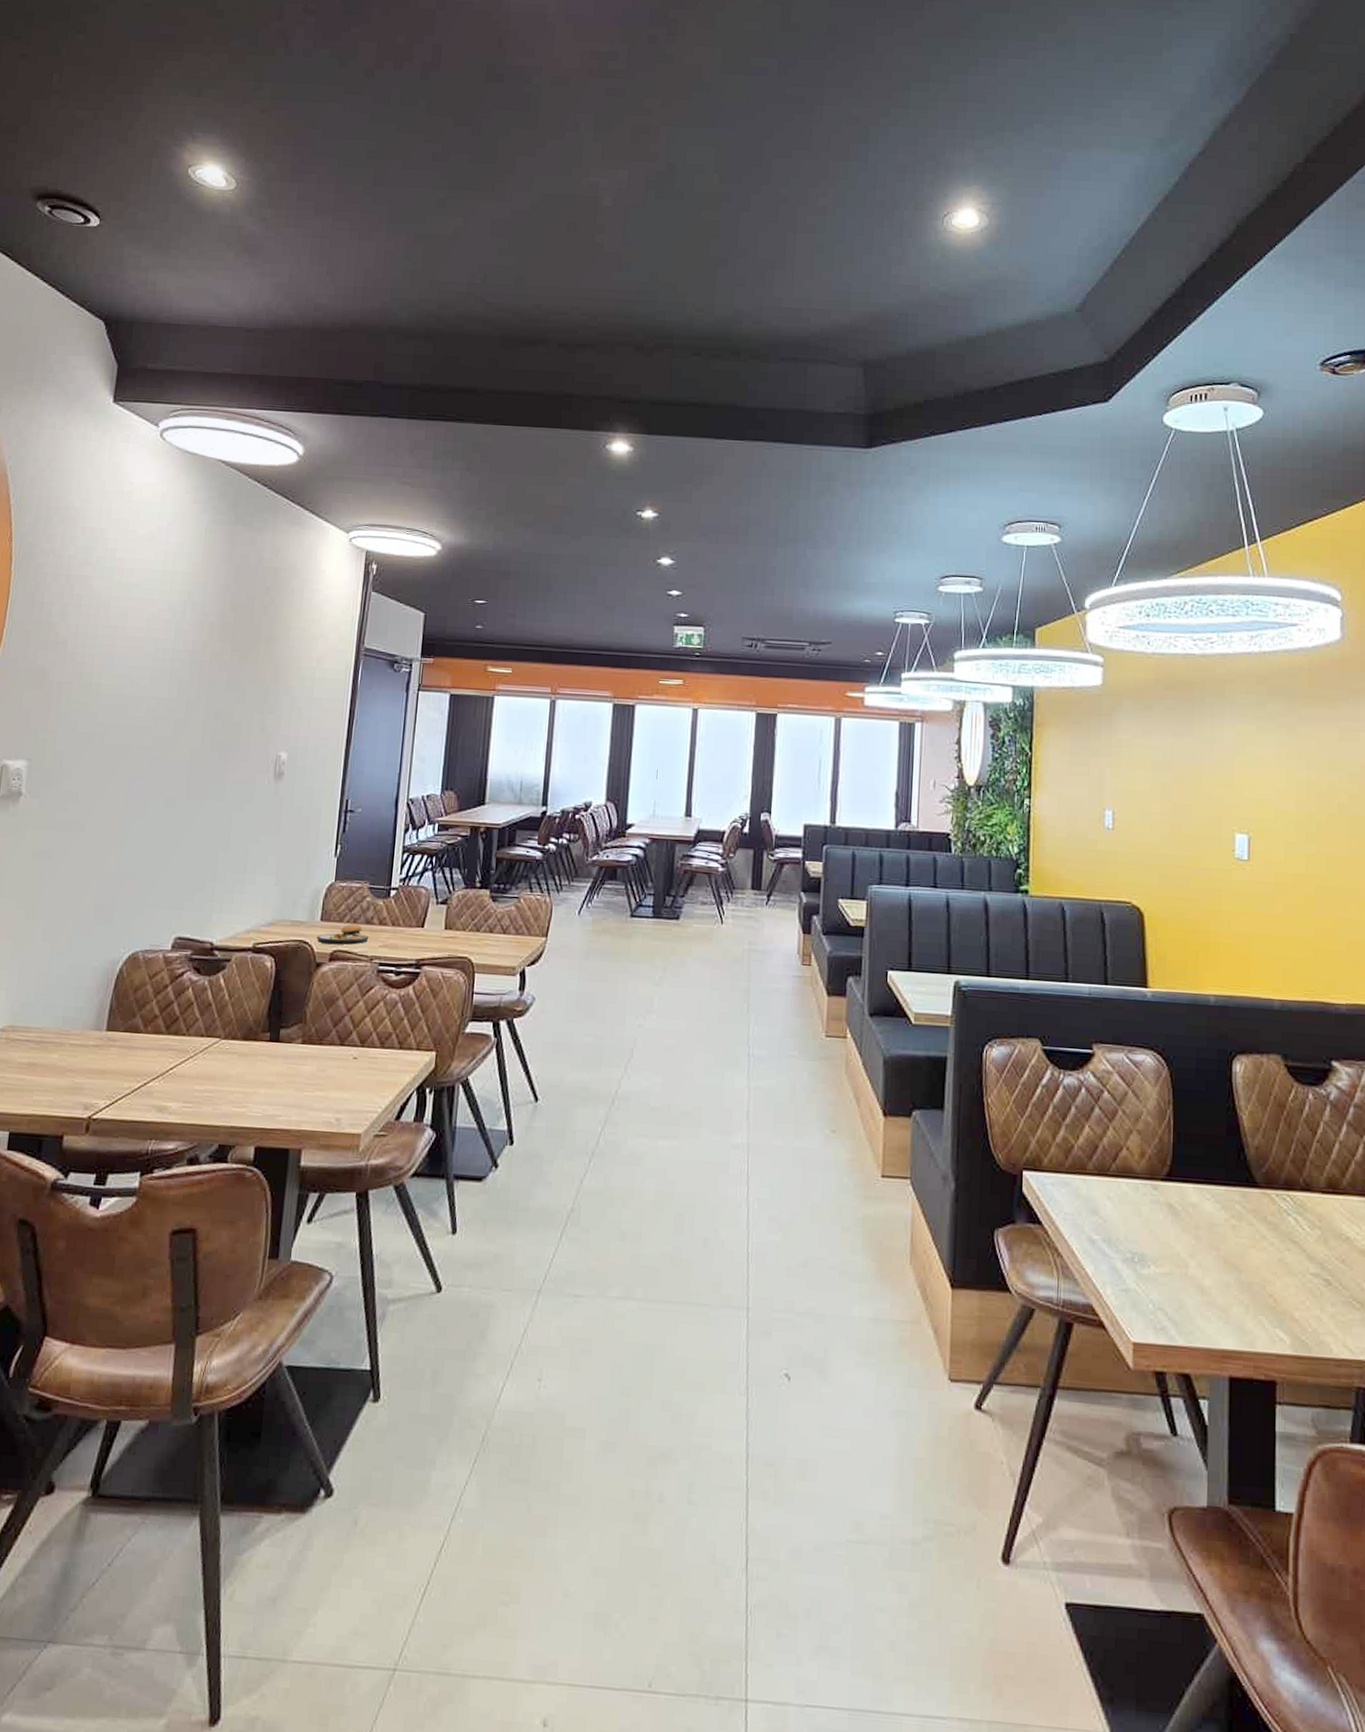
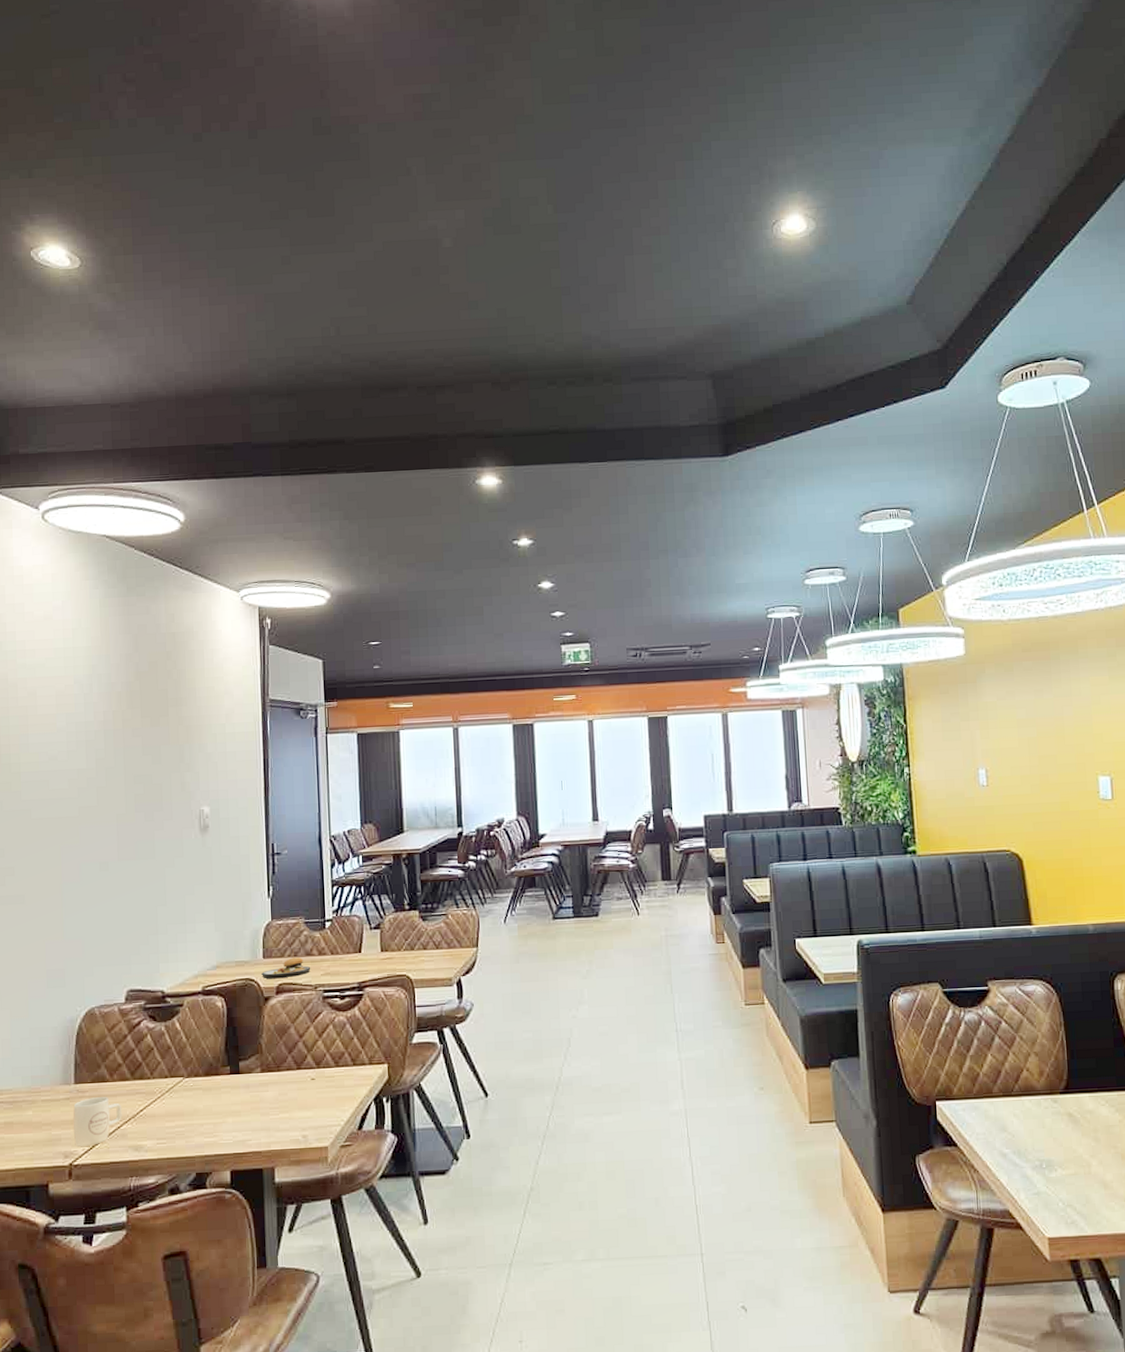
mug: none [97,1048,152,1101] -> present [73,1097,122,1148]

